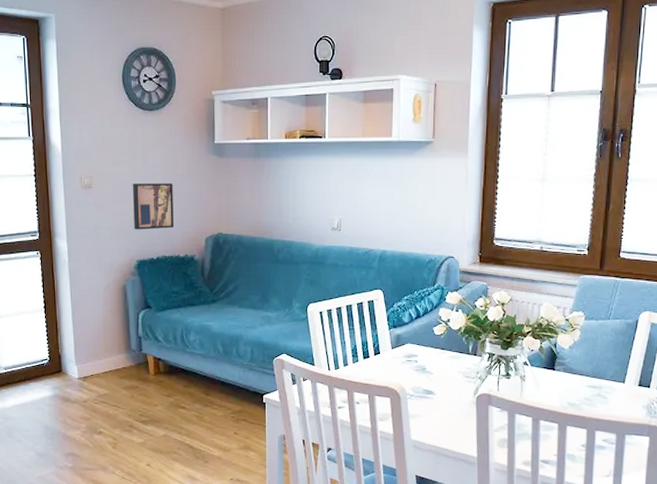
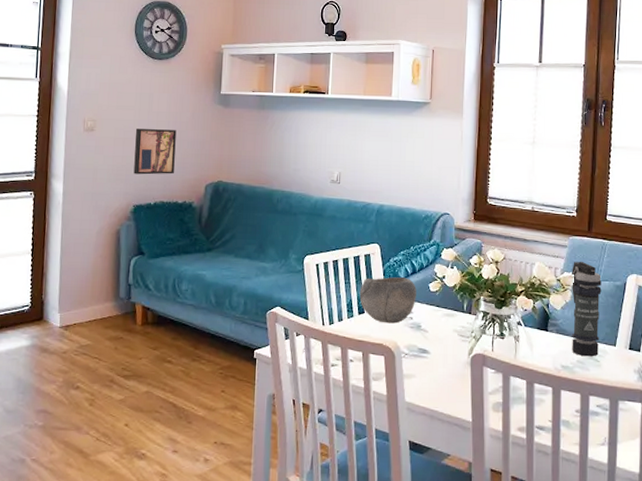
bowl: none [364,322,421,367] -> present [359,277,416,324]
smoke grenade: none [579,300,612,394] -> present [572,261,602,357]

